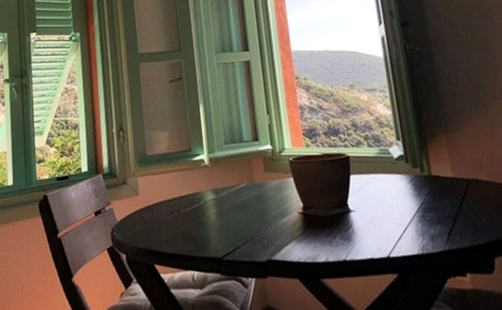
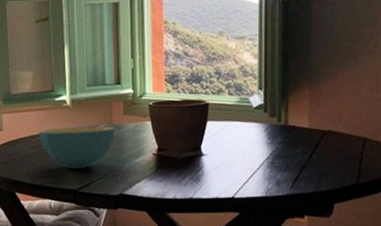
cereal bowl: none [177,185,257,234] -> present [39,126,115,169]

